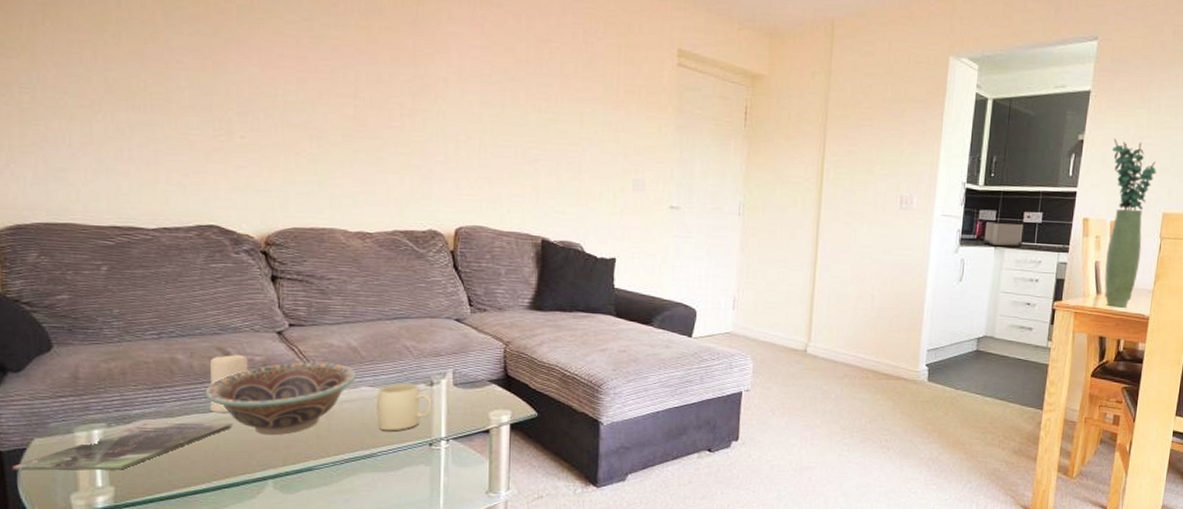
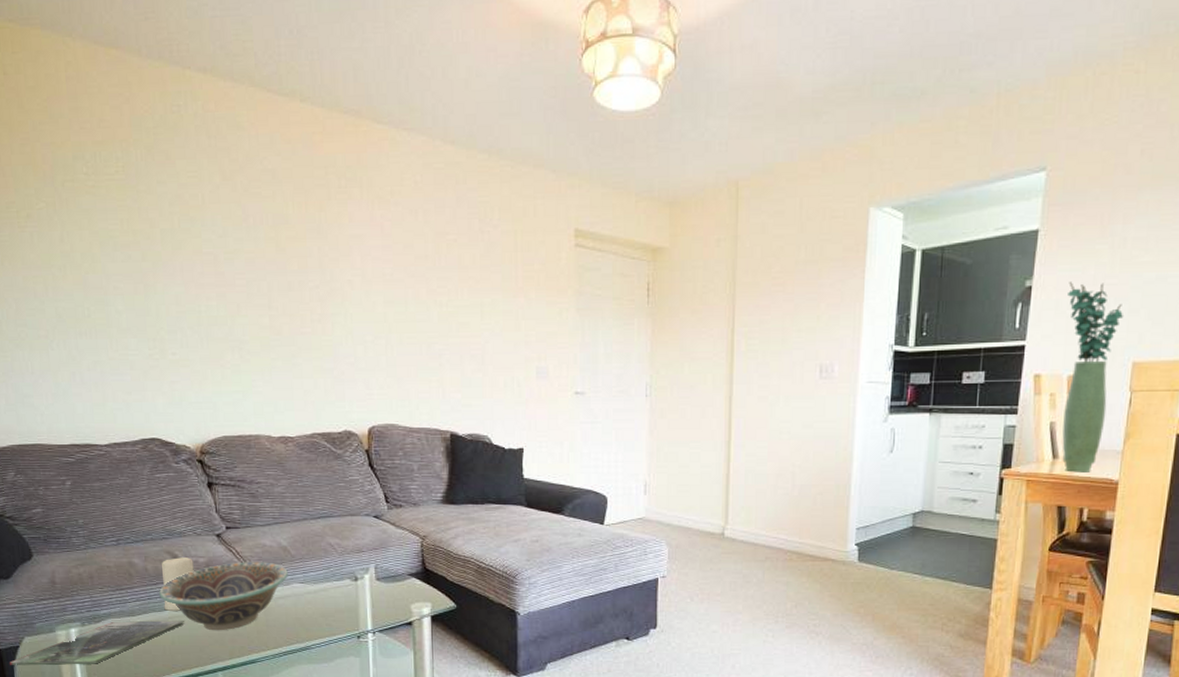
mug: present [377,383,433,431] -> none [307,579,358,625]
toaster: present [983,221,1024,248] -> none [916,385,963,412]

